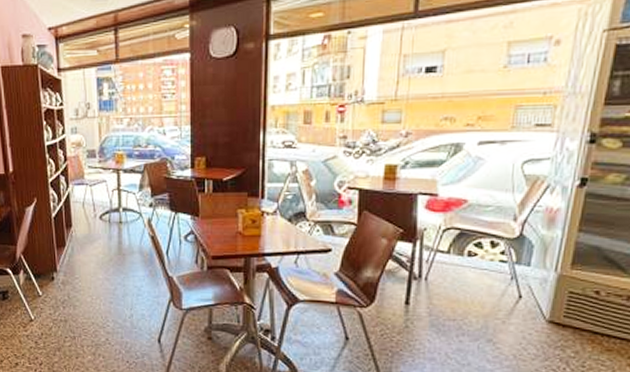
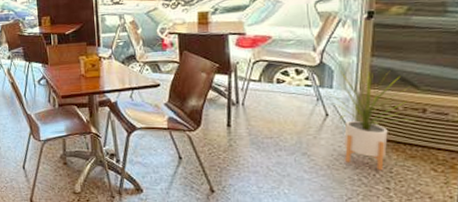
house plant: none [517,246,617,364] -> present [321,69,415,171]

